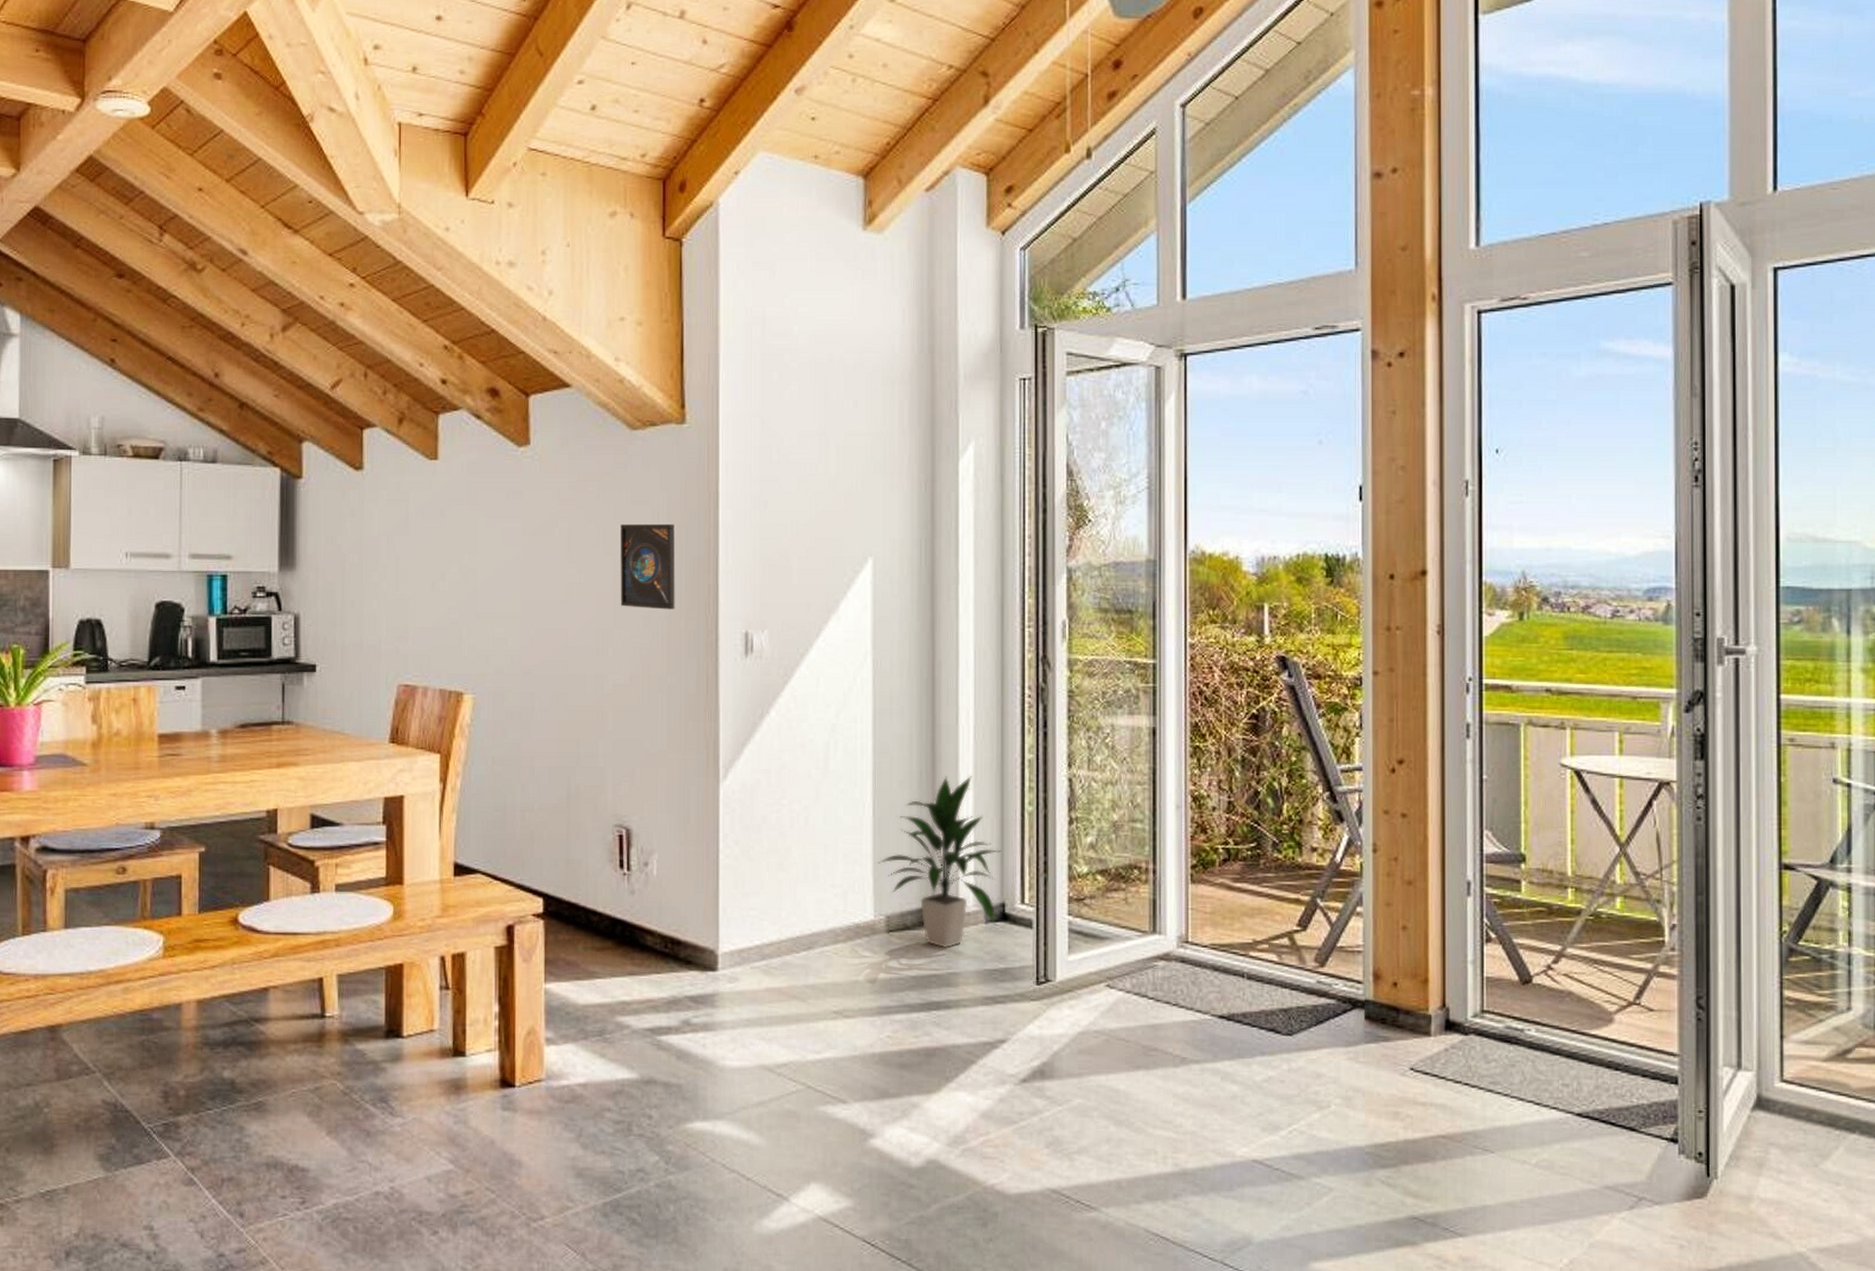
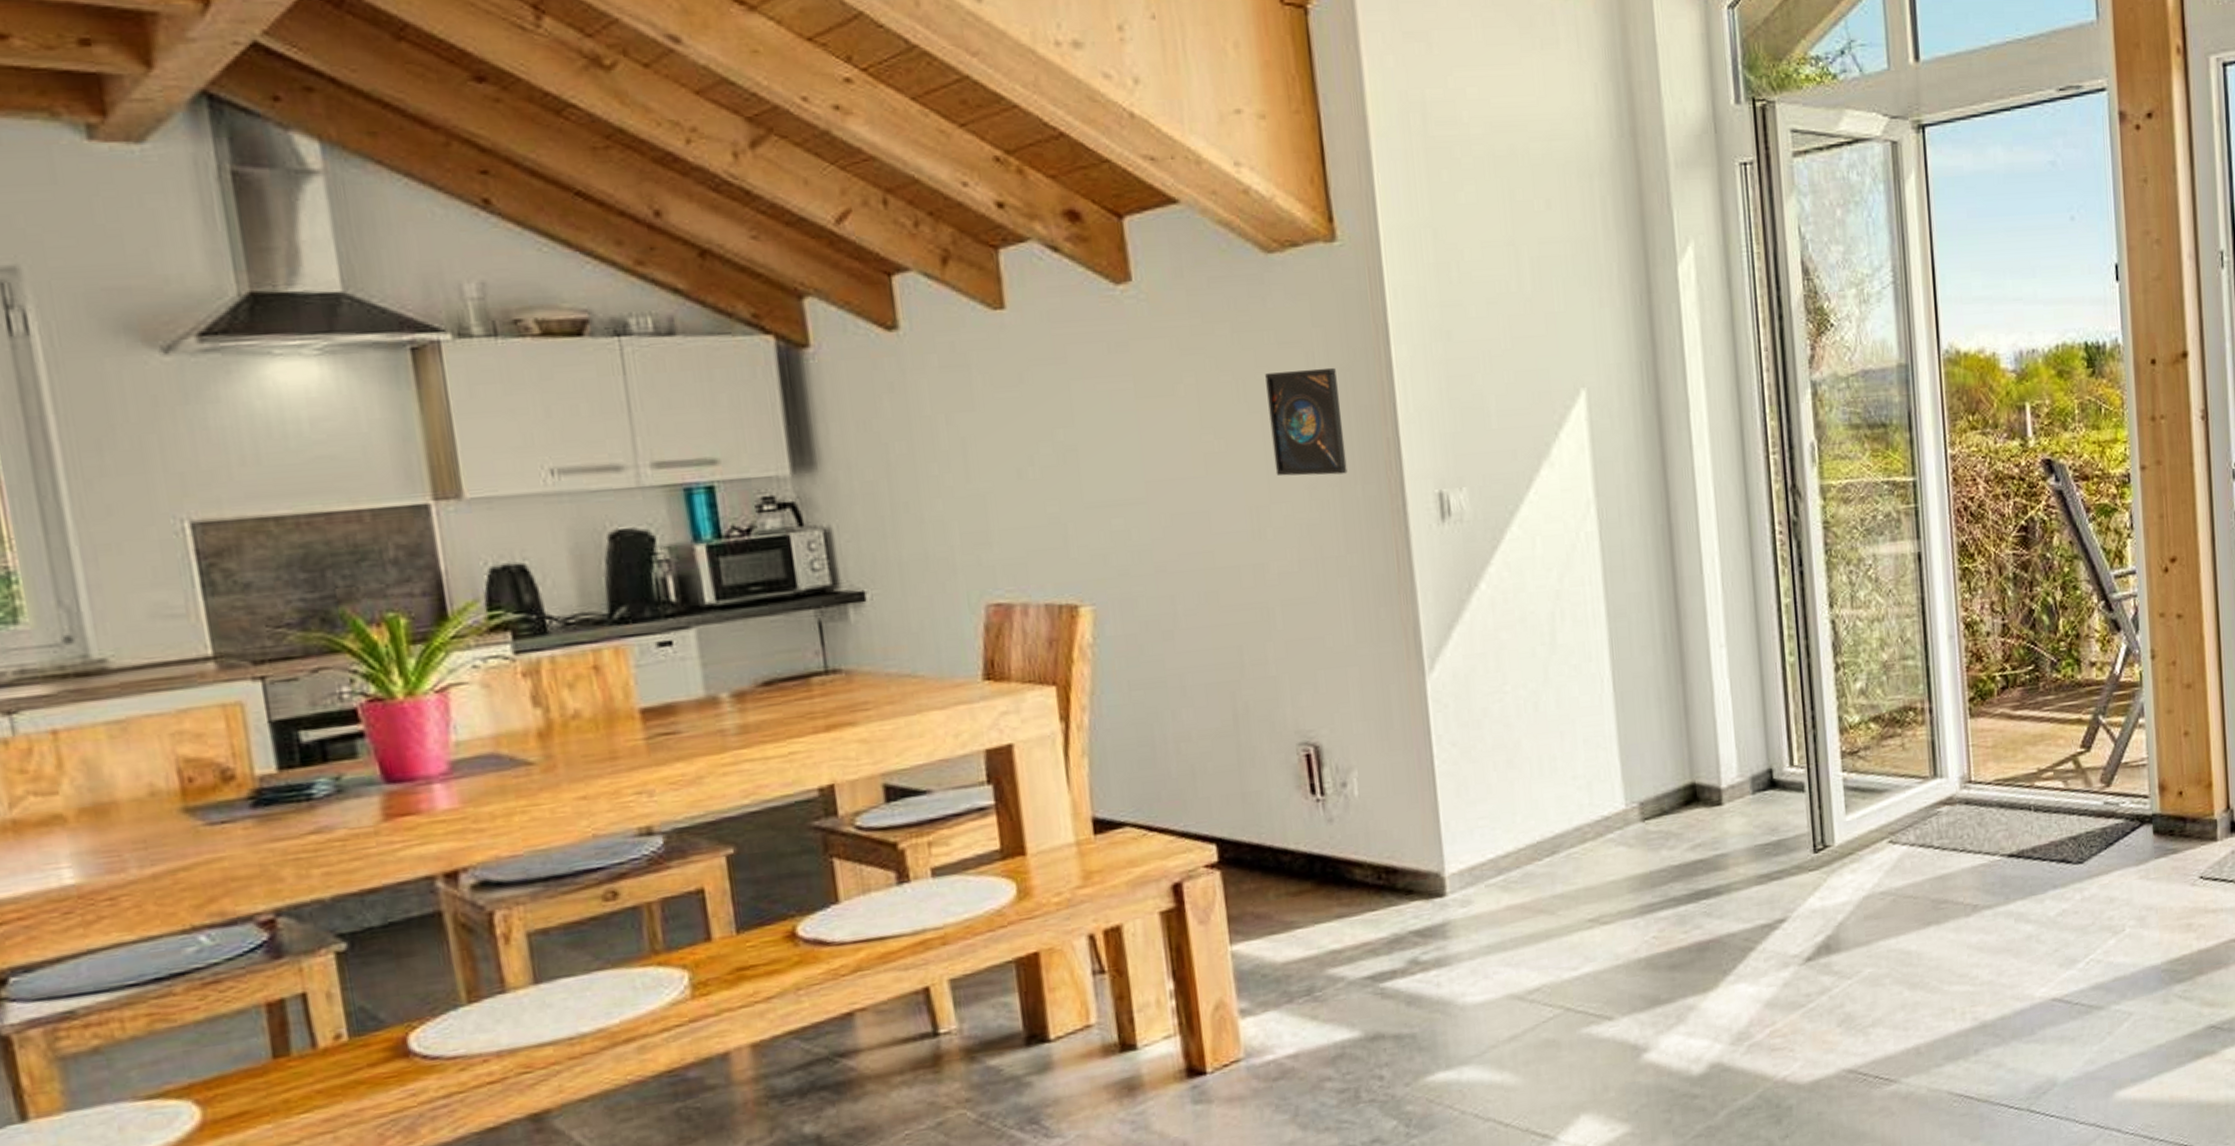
indoor plant: present [876,775,1001,949] -> none [1622,630,1764,830]

